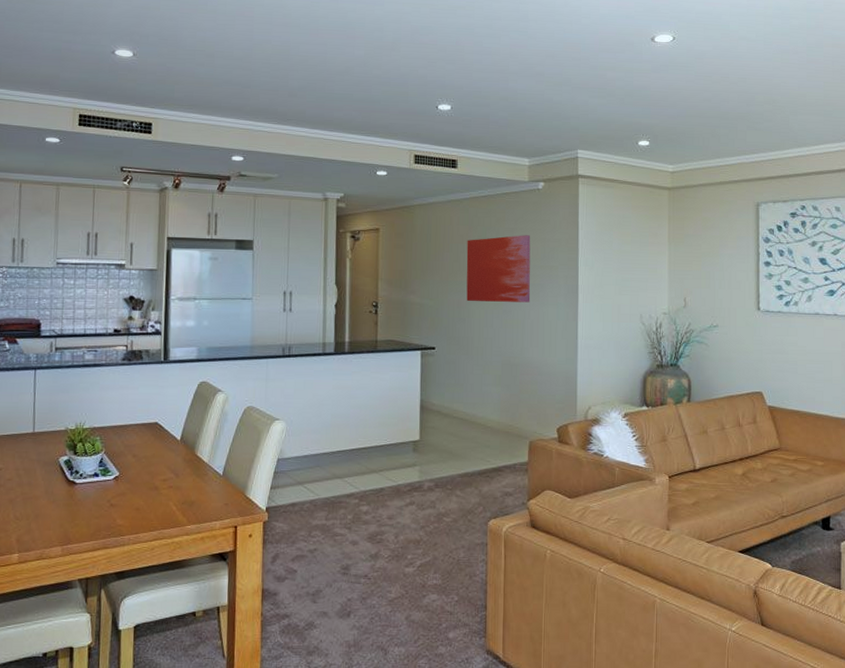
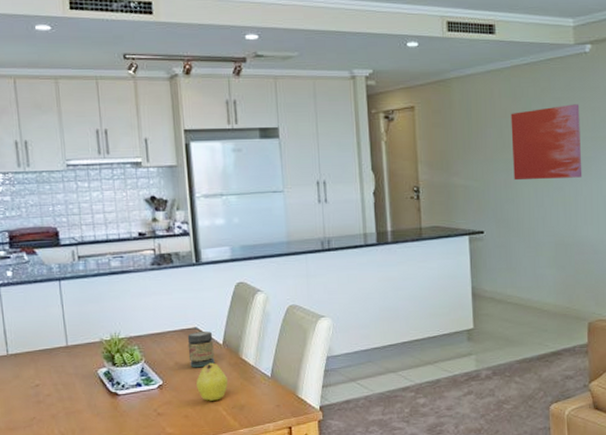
jar: none [146,427,172,462] -> present [187,331,215,368]
fruit: none [151,457,181,495] -> present [196,362,228,401]

